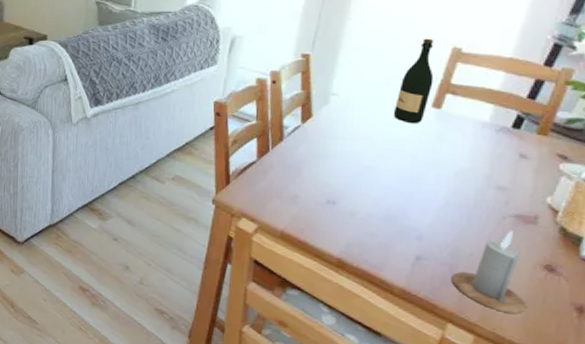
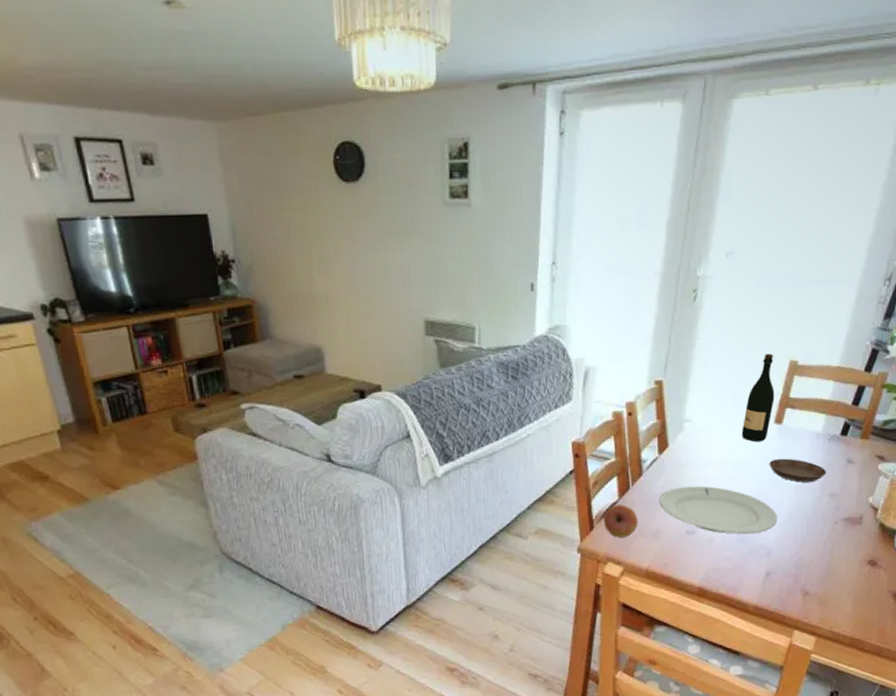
fruit: none [240,165,276,197] -> present [604,504,638,538]
plate: none [299,156,433,215] -> present [659,486,778,535]
saucer: none [424,142,494,172] -> present [769,458,827,482]
candle: present [451,229,527,314] -> none [795,532,856,611]

